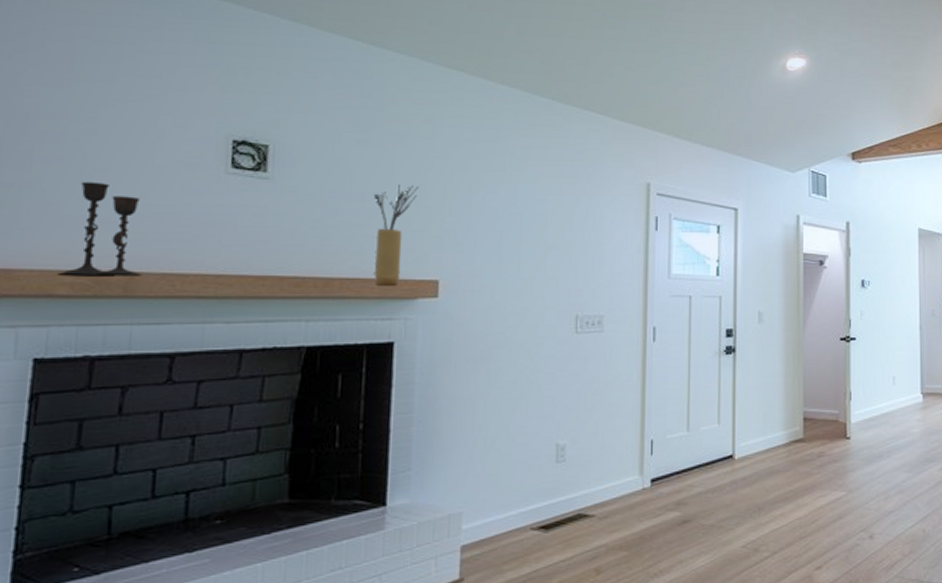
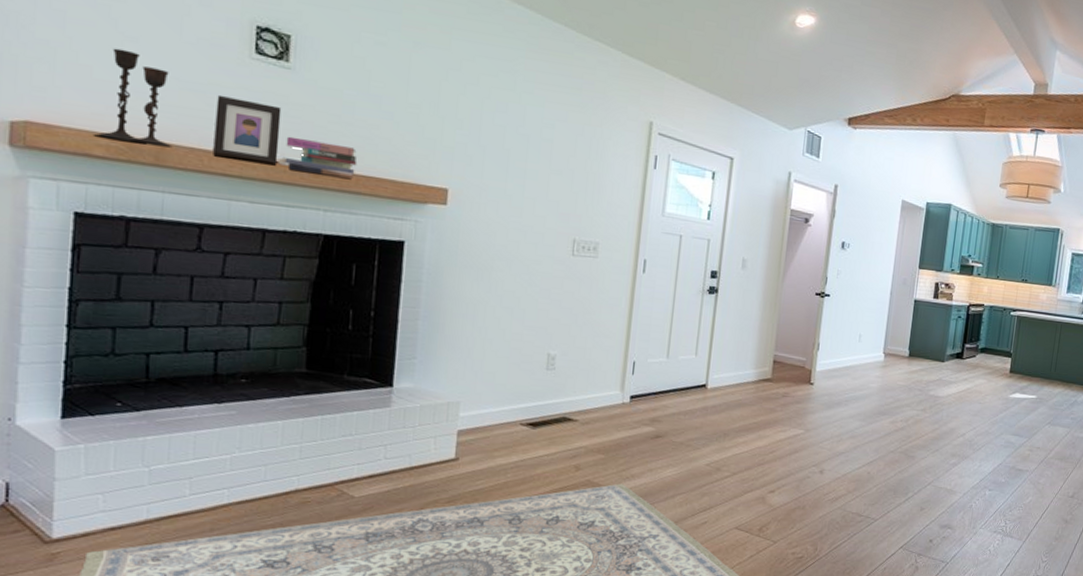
picture frame: none [186,216,260,282] -> present [213,96,282,167]
books: none [255,247,341,285] -> present [278,136,357,180]
vase: present [374,185,418,287] -> none [388,91,432,190]

